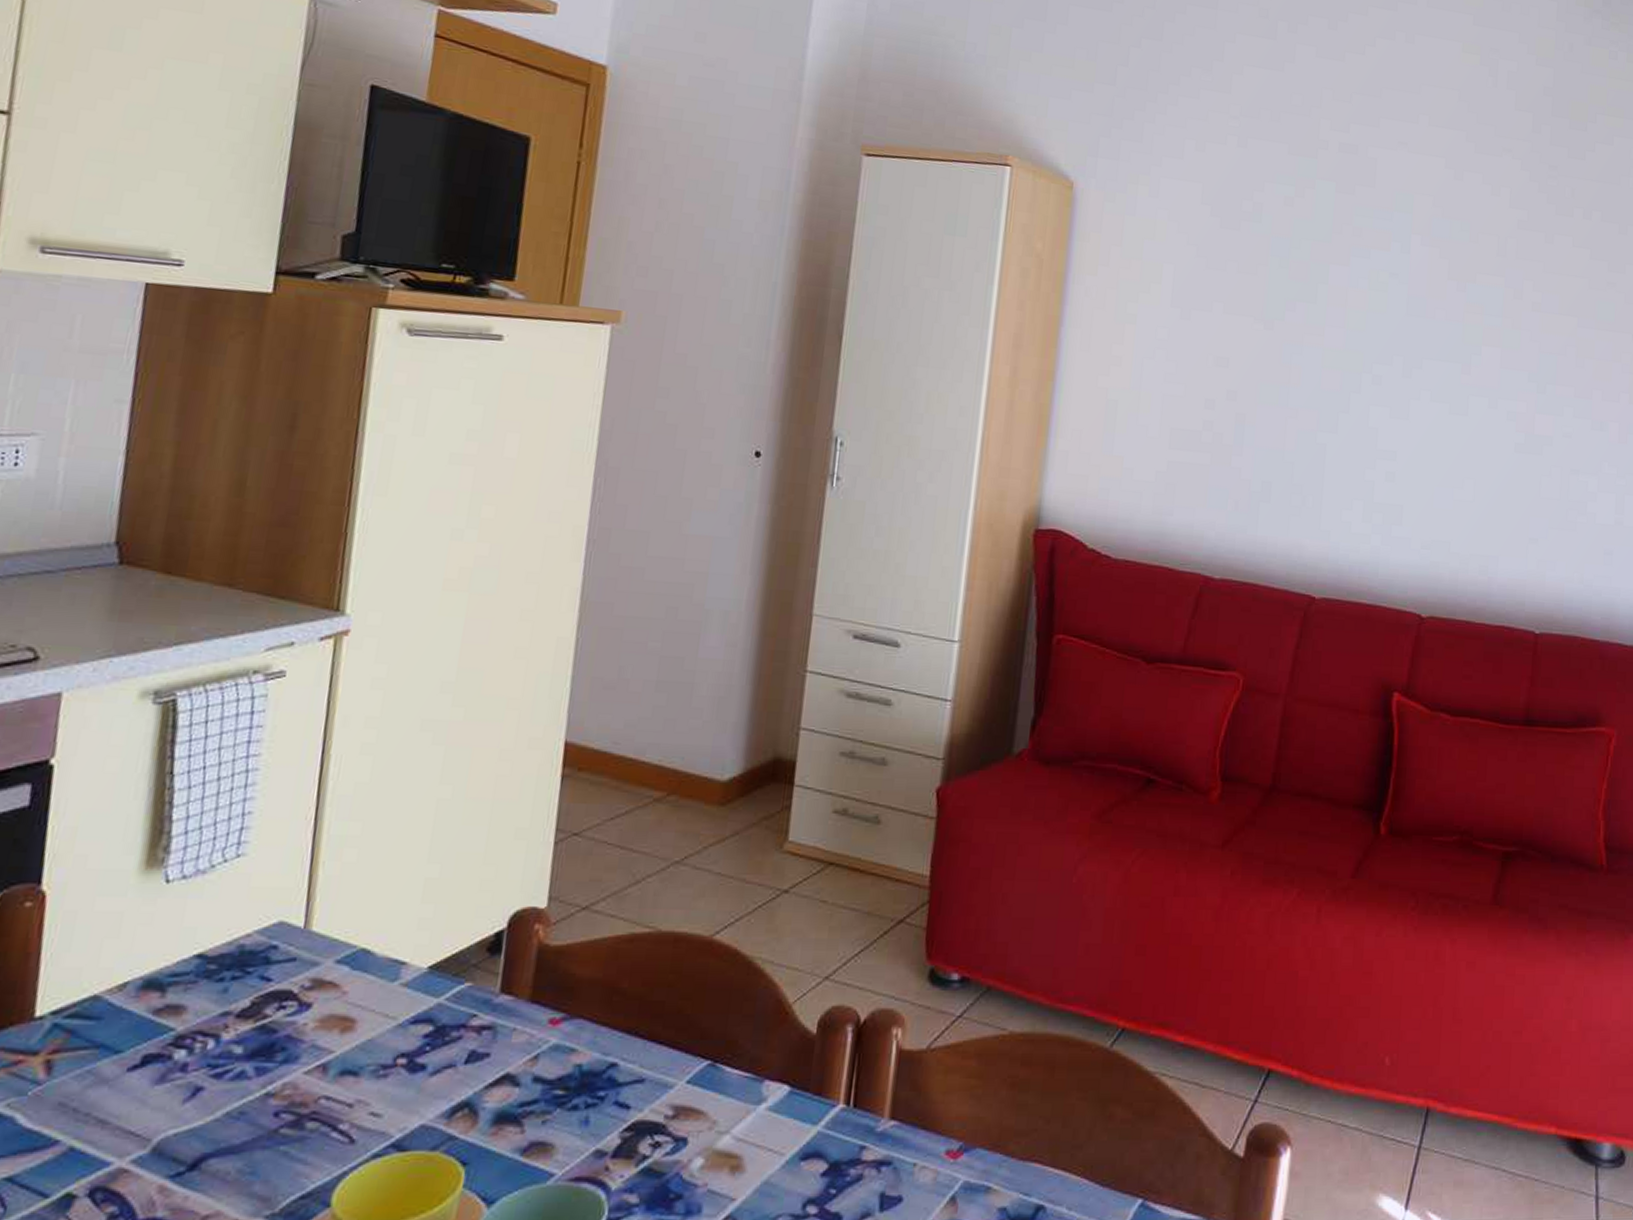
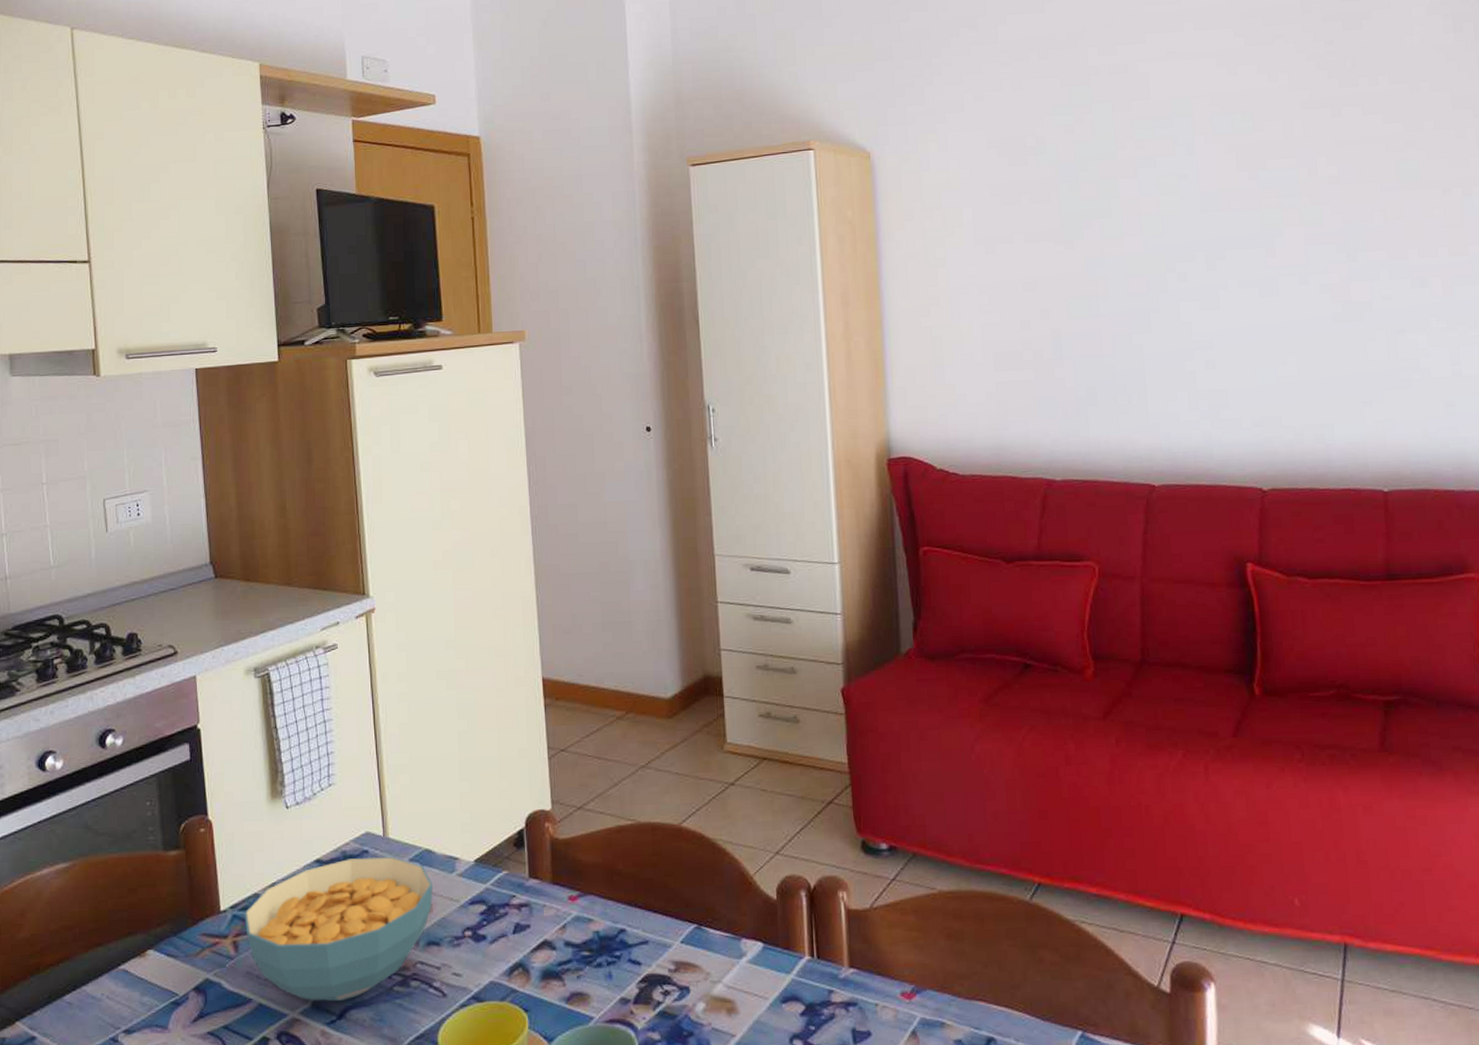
cereal bowl: none [69,955,364,1146] -> present [244,857,433,1001]

